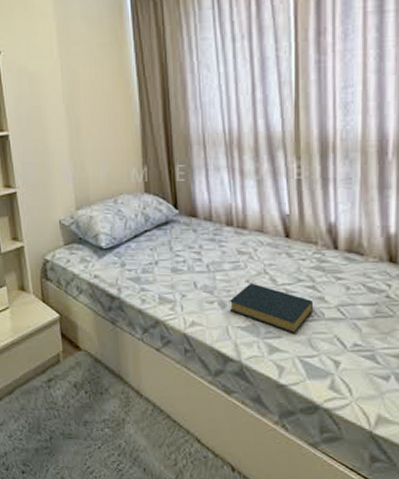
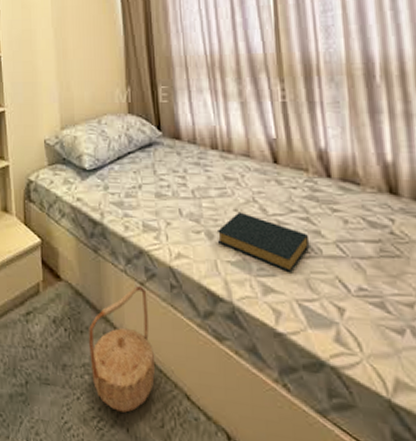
basket: none [108,351,170,456] -> present [89,285,156,413]

